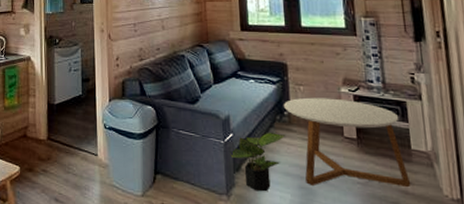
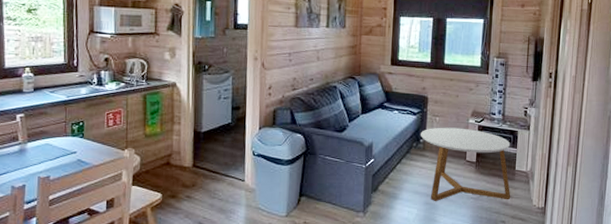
potted plant: present [230,133,286,192] -> none [370,158,420,208]

